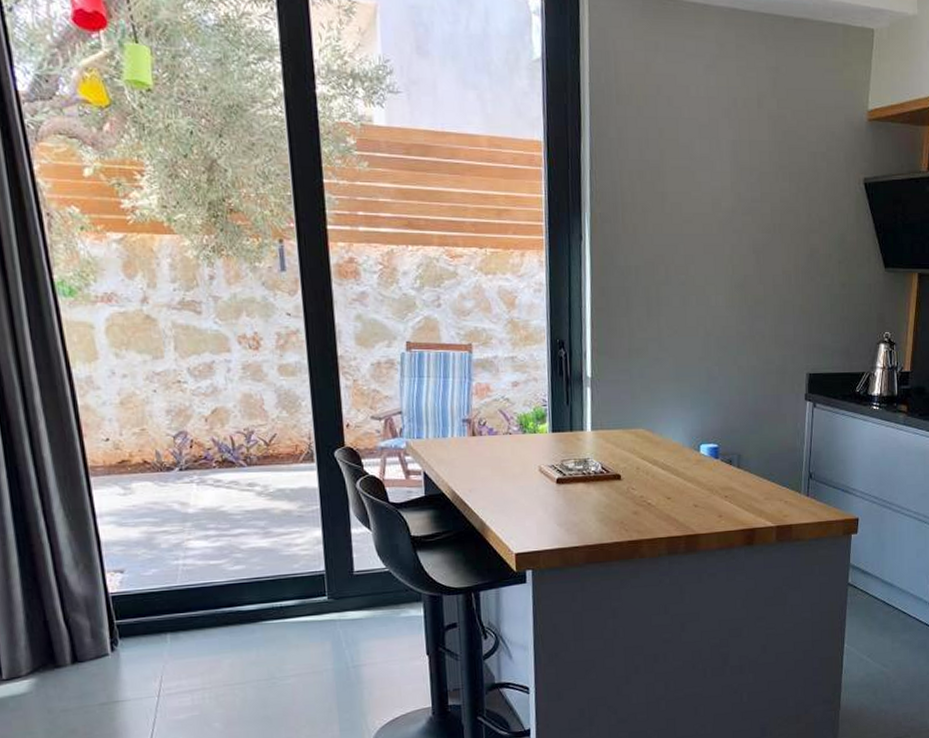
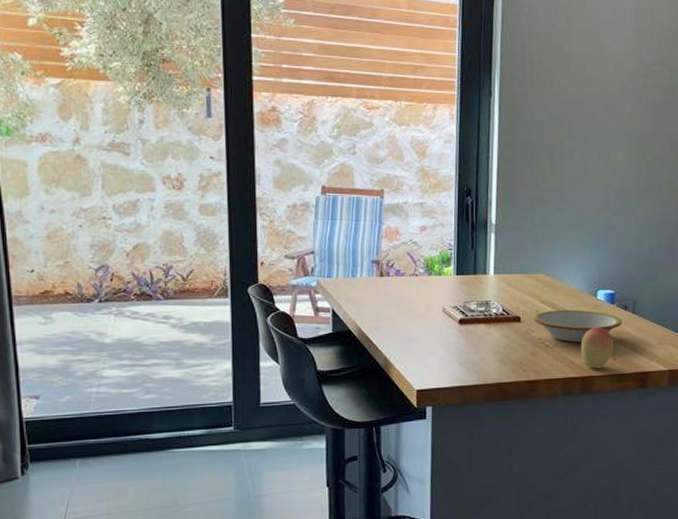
bowl: none [634,465,727,501] -> present [534,309,622,343]
fruit: none [684,482,720,527] -> present [580,326,615,369]

